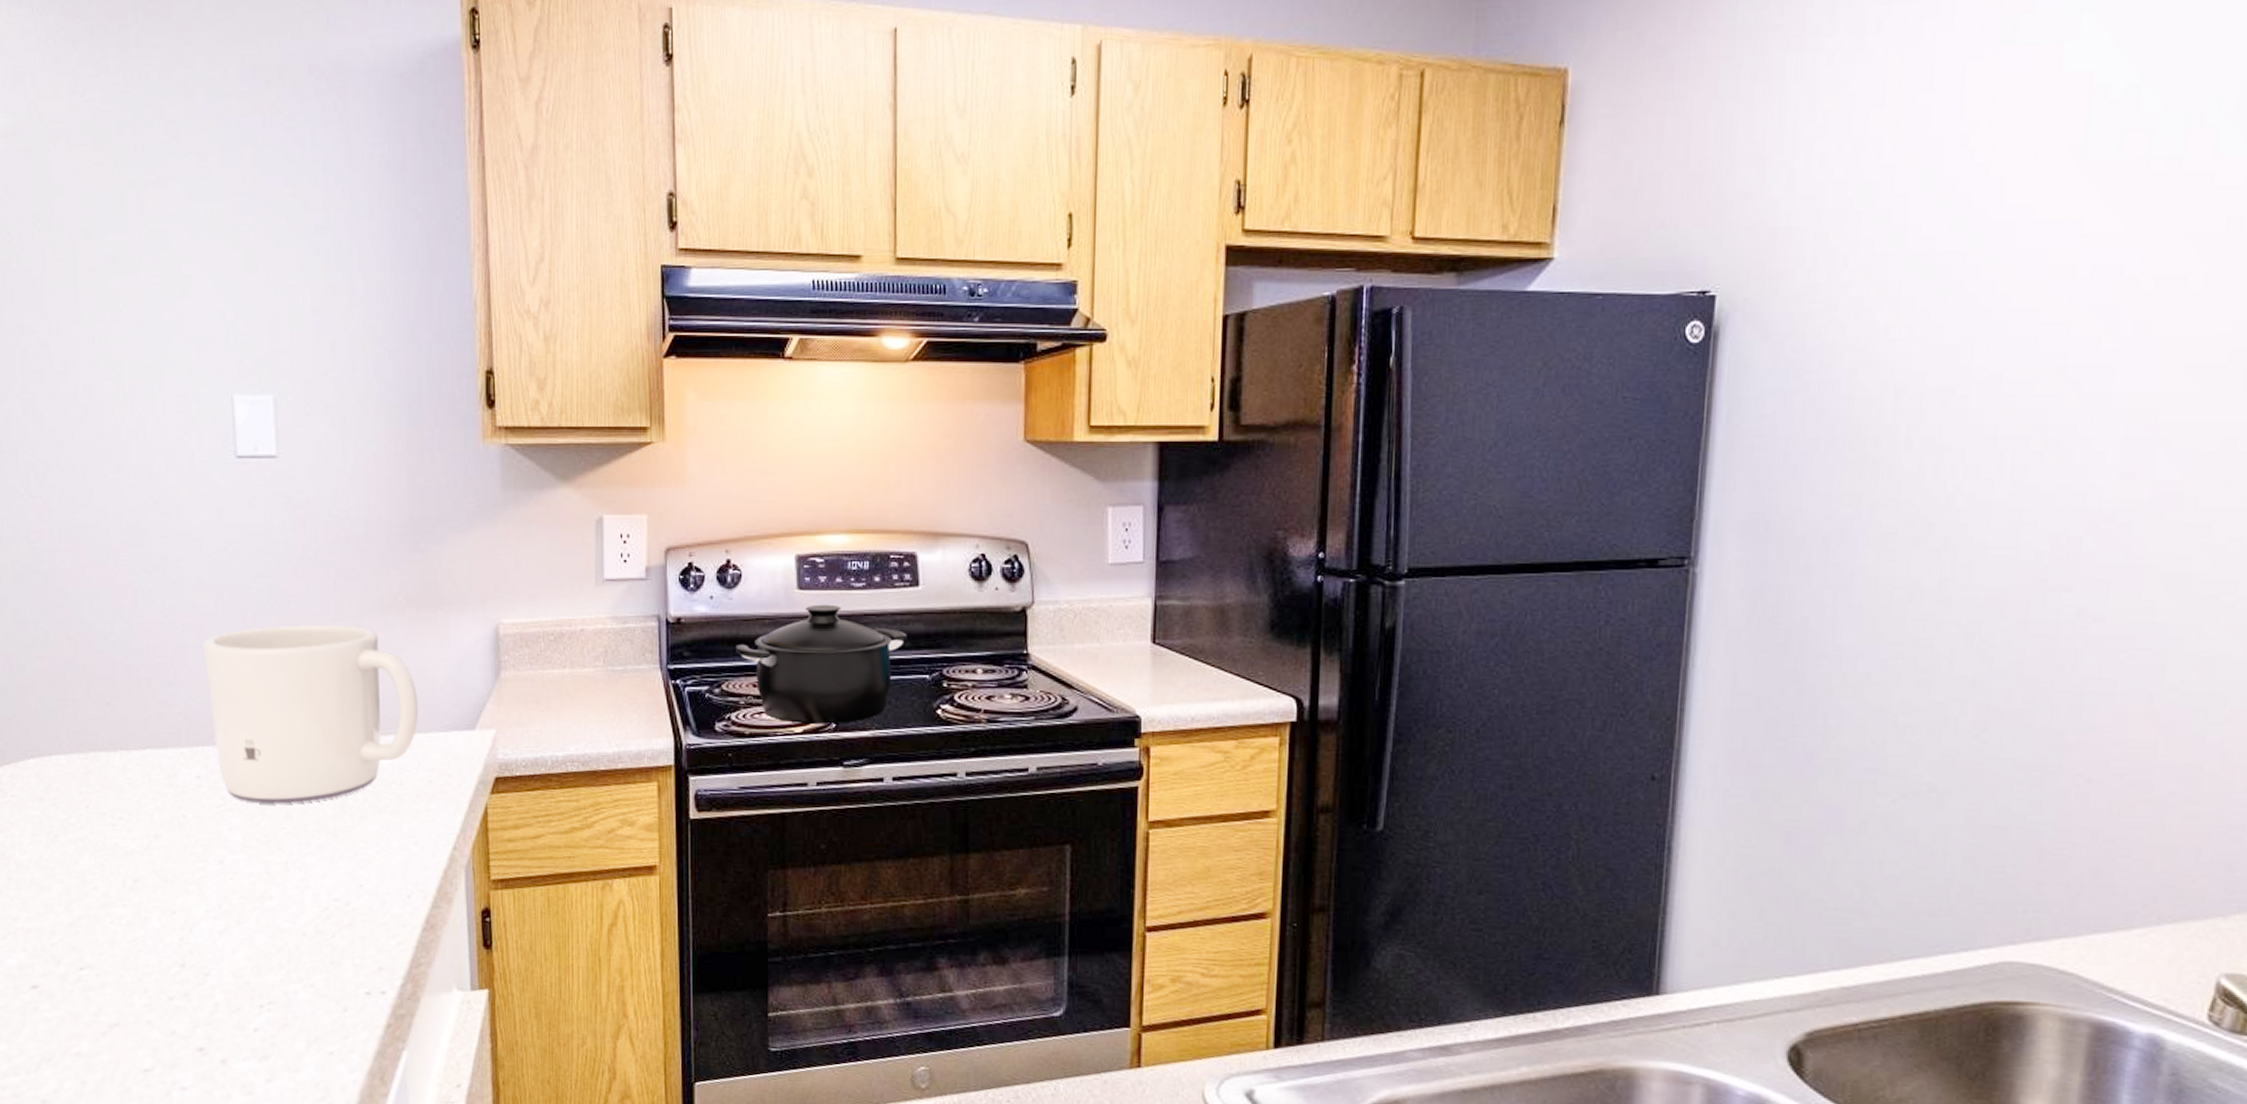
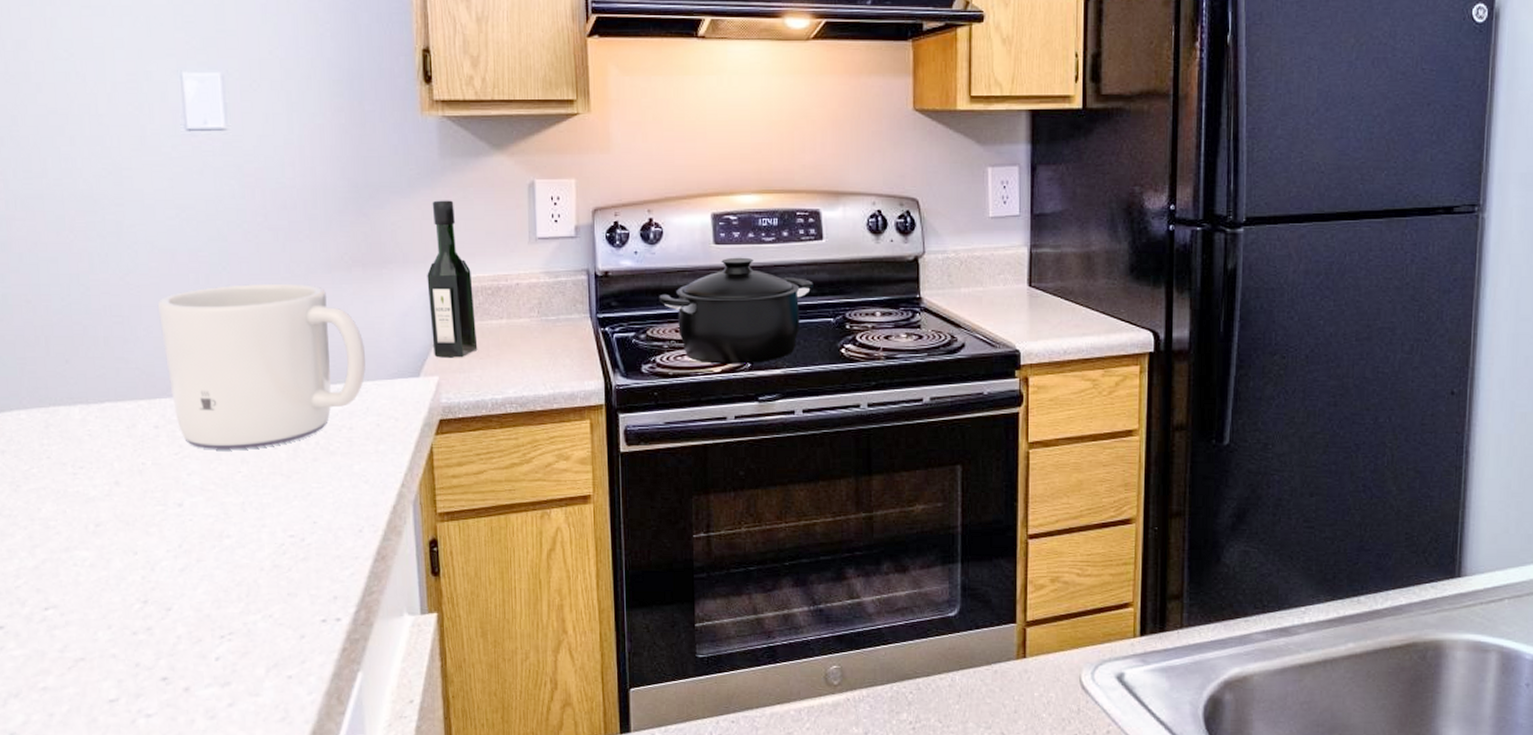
bottle: none [485,536,538,710] -> present [427,200,478,358]

